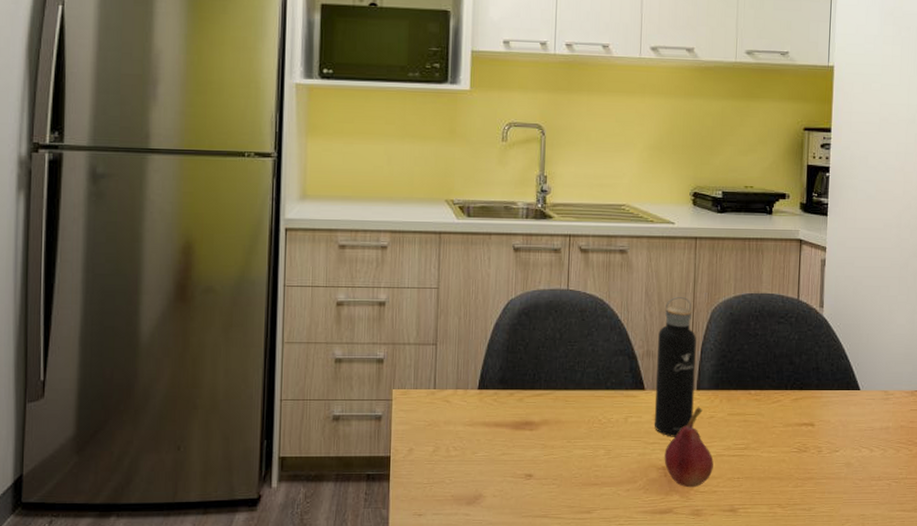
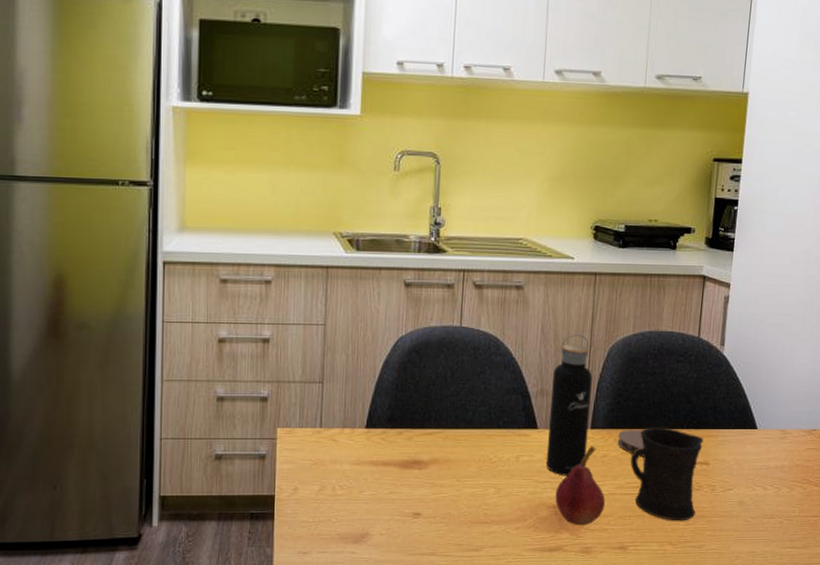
coaster: none [723,390,750,418] -> present [617,429,644,457]
mug: none [736,388,808,483] -> present [630,427,704,521]

